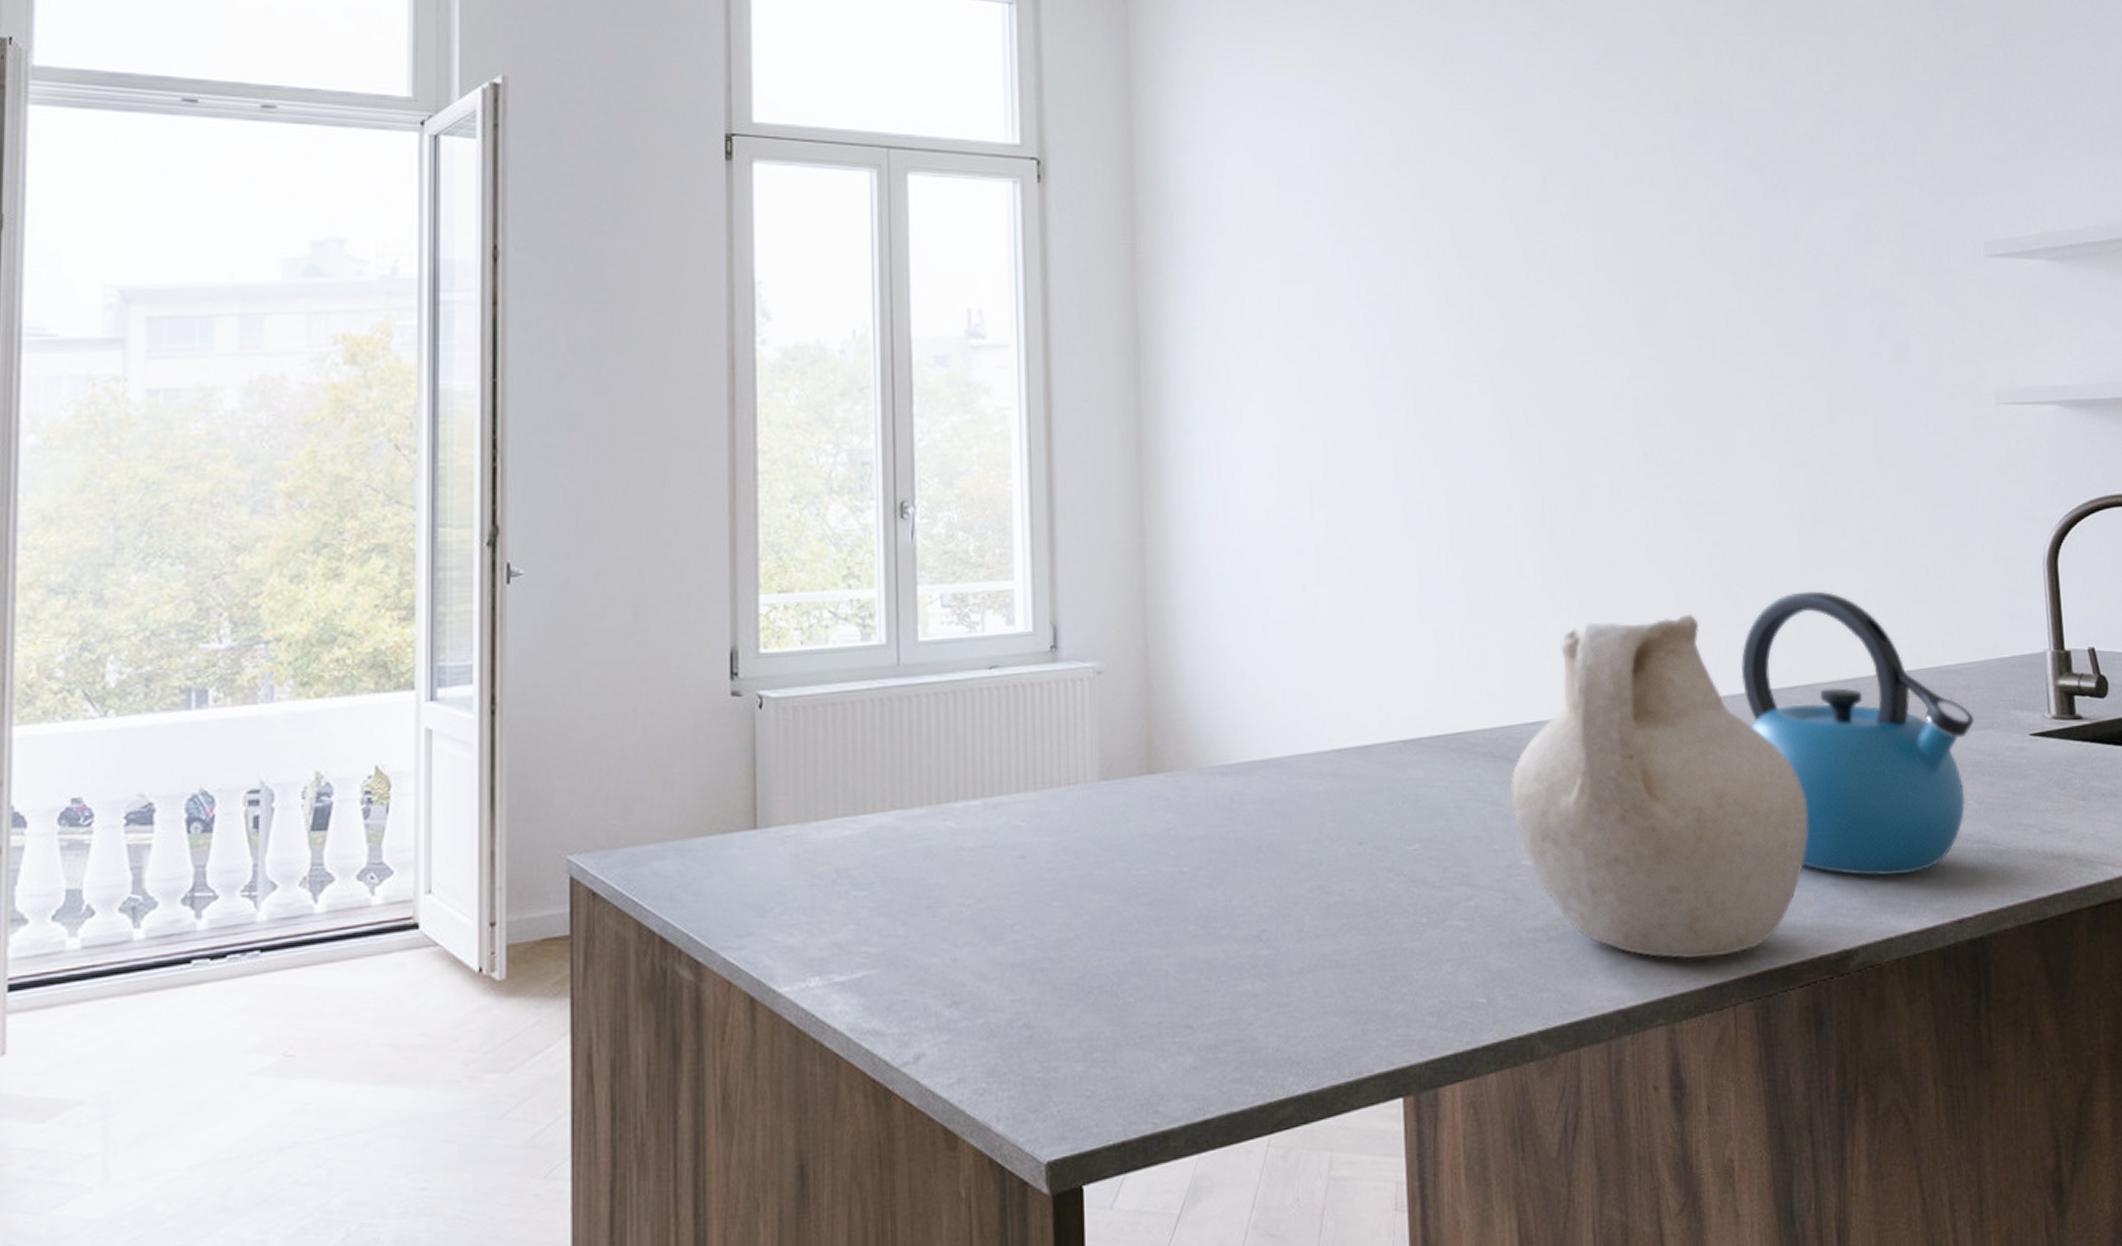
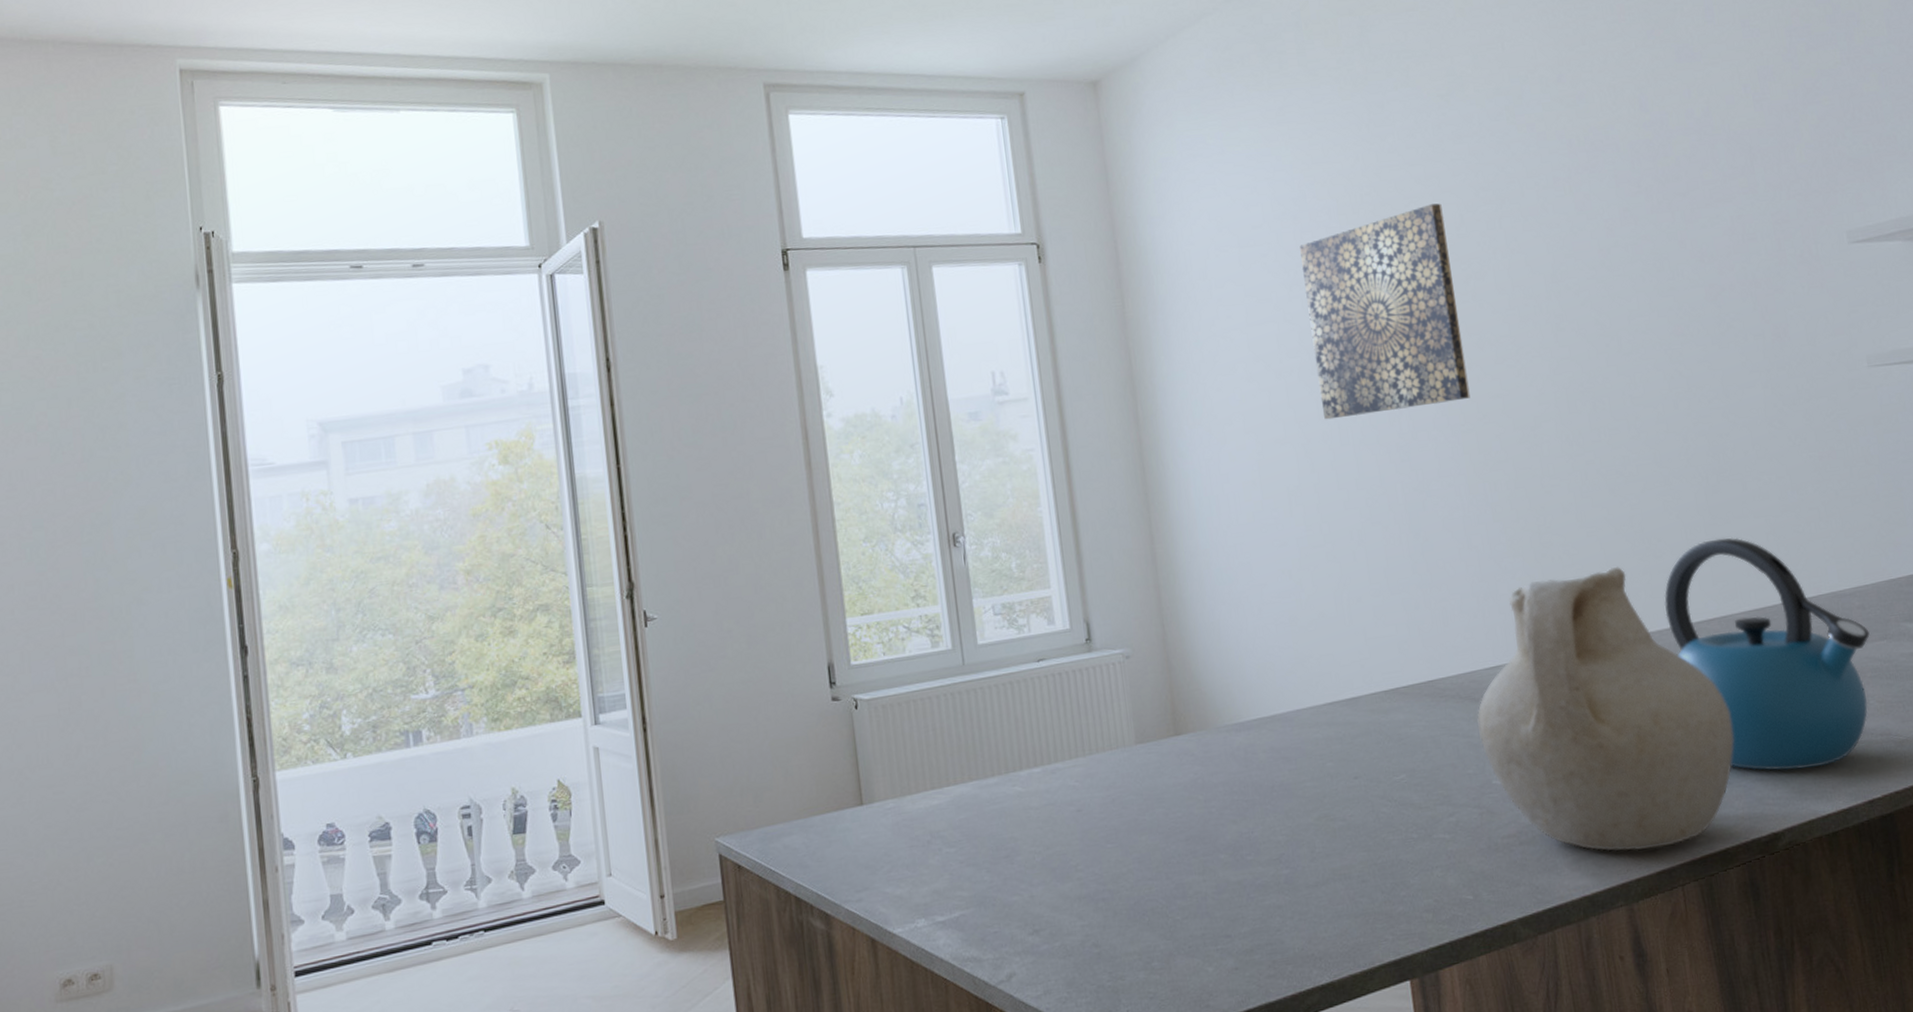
wall art: none [1350,160,1536,406] -> present [1300,203,1471,420]

